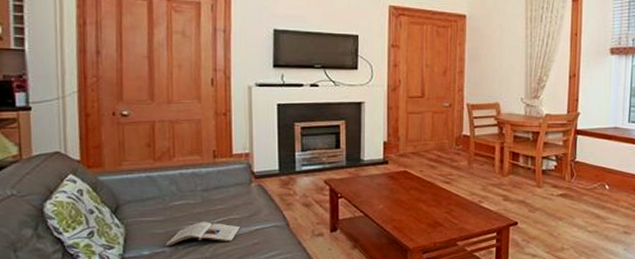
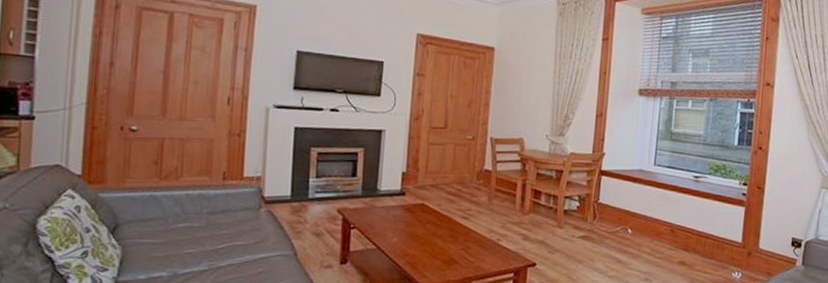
magazine: present [165,222,240,247] -> none [163,246,245,271]

